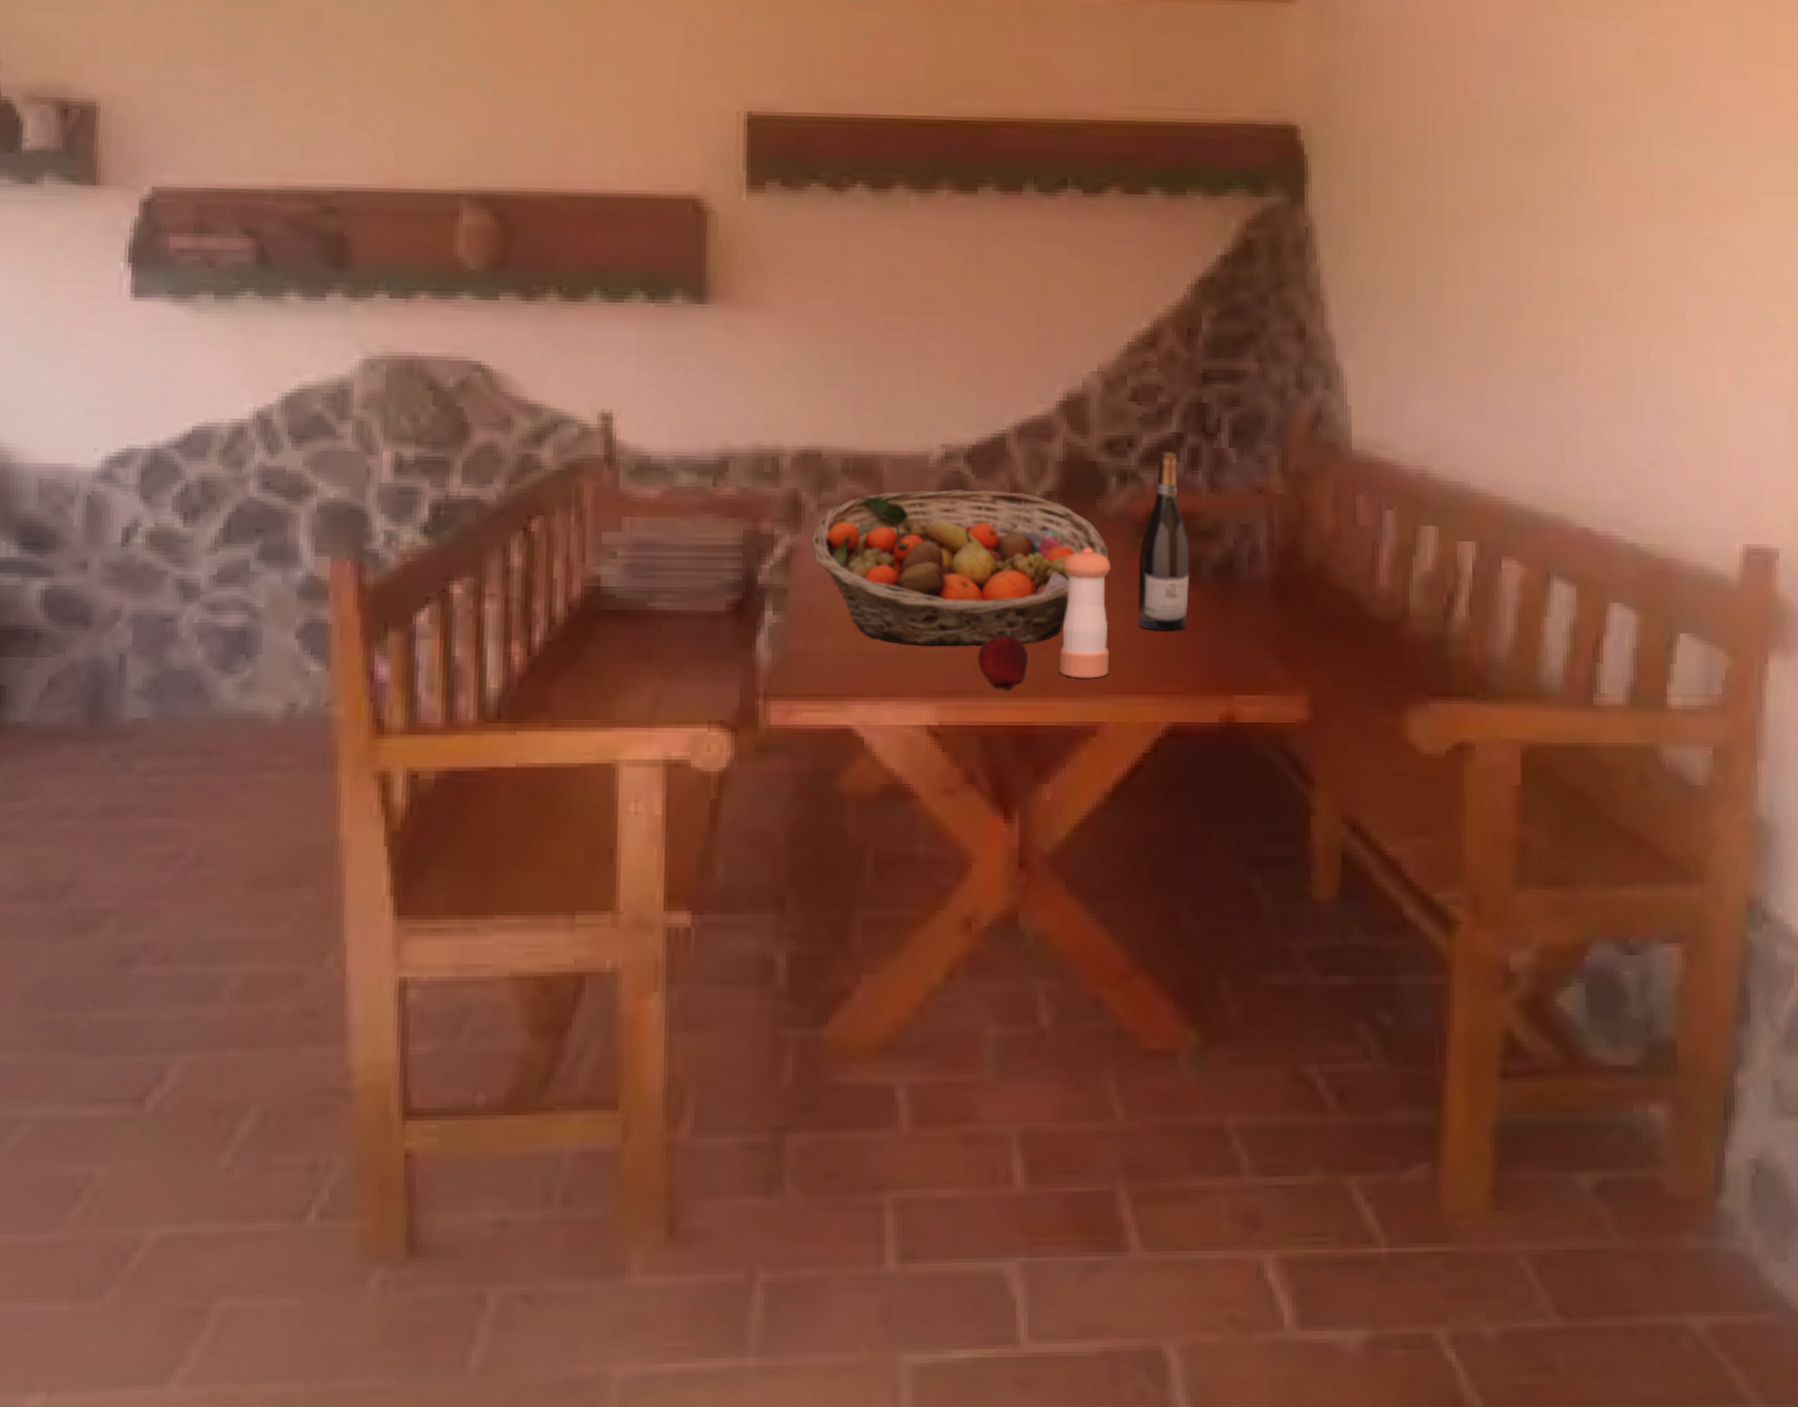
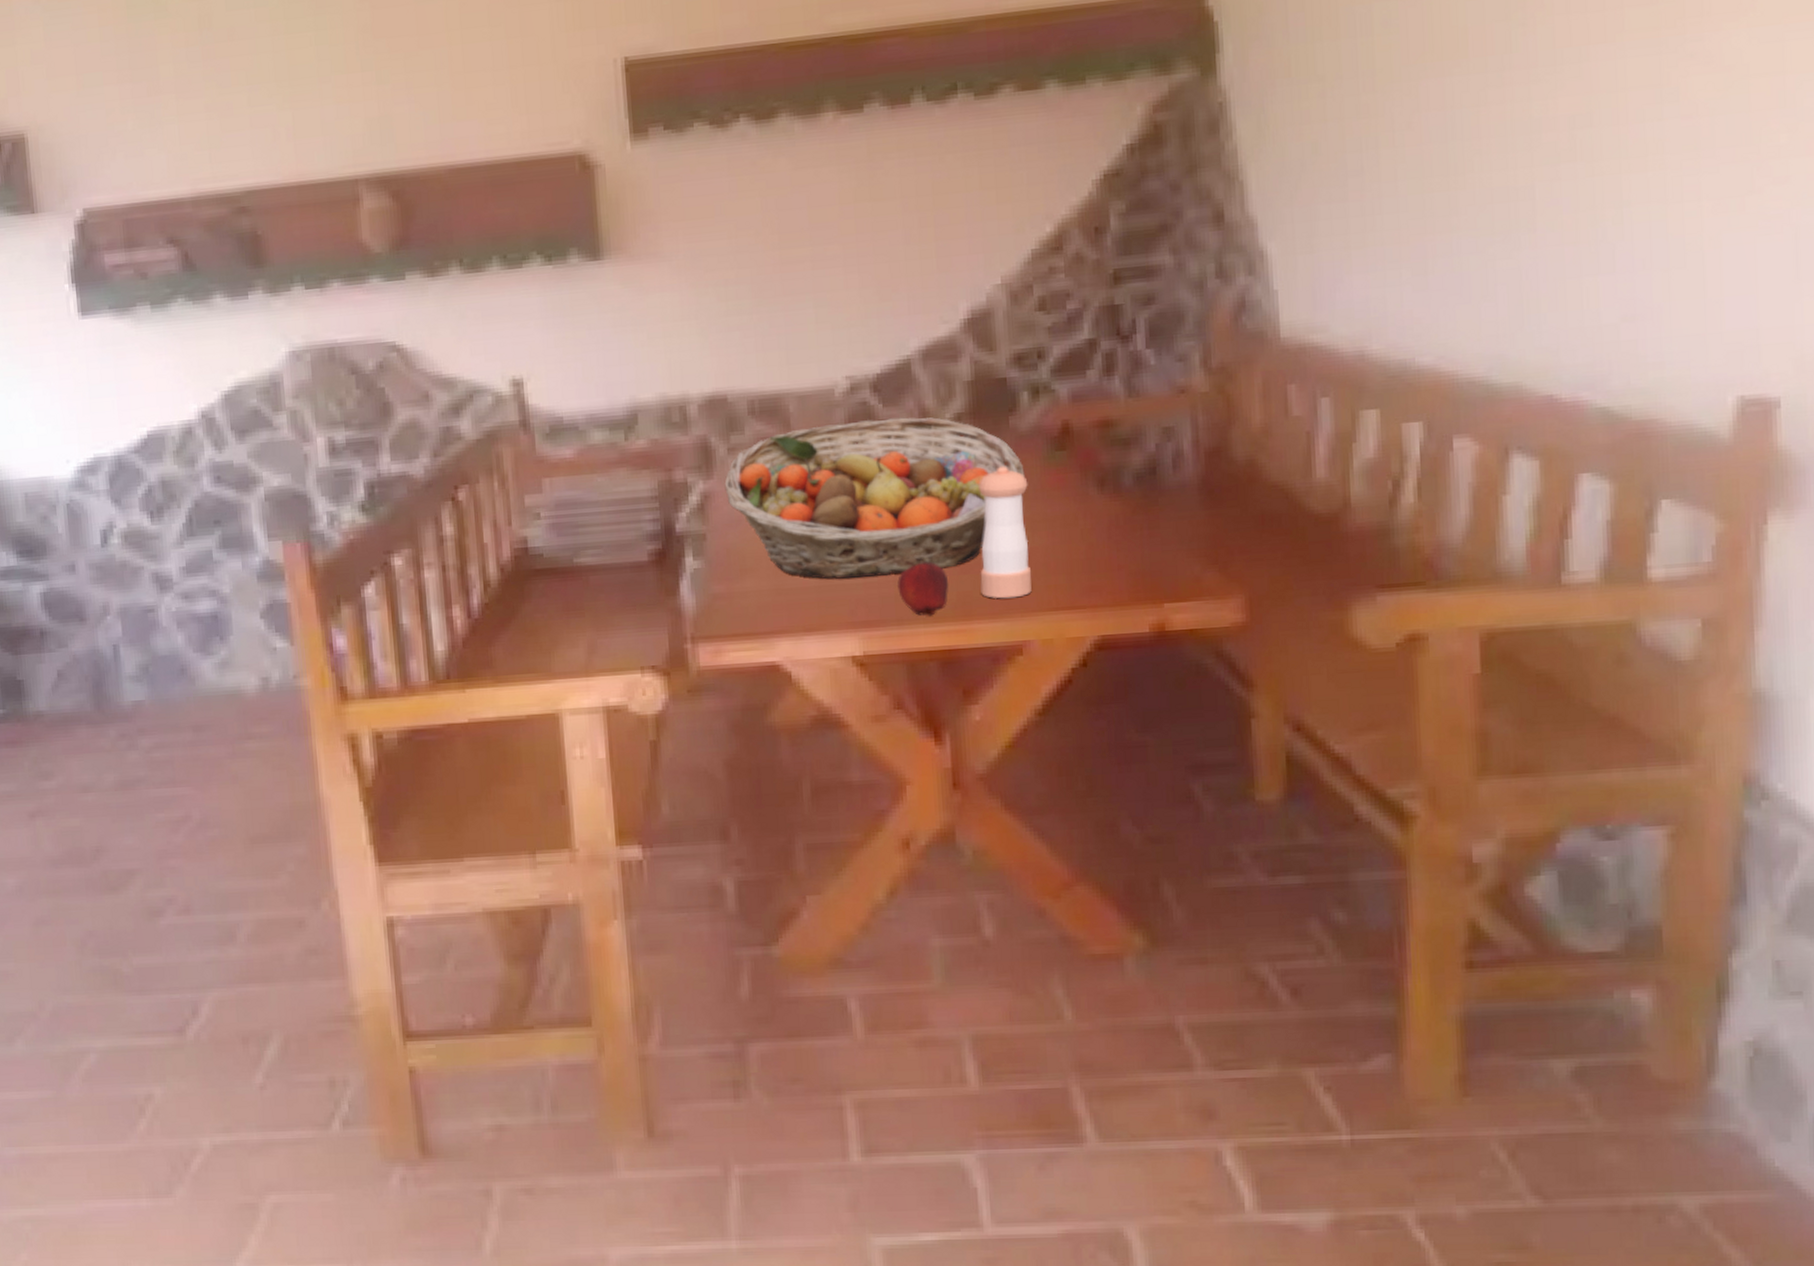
wine bottle: present [1138,452,1190,631] -> none [1055,359,1111,545]

